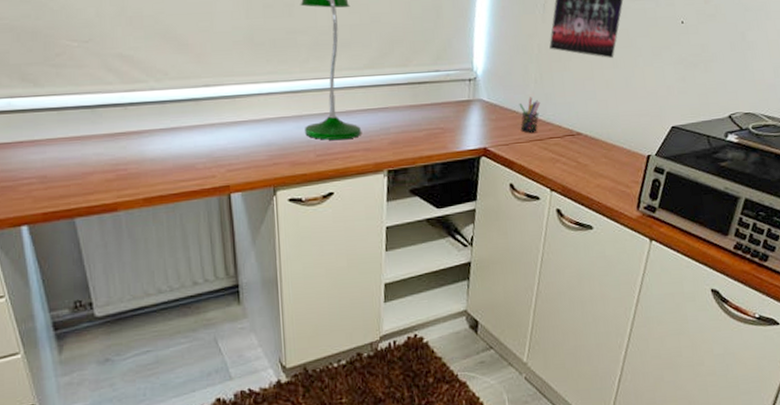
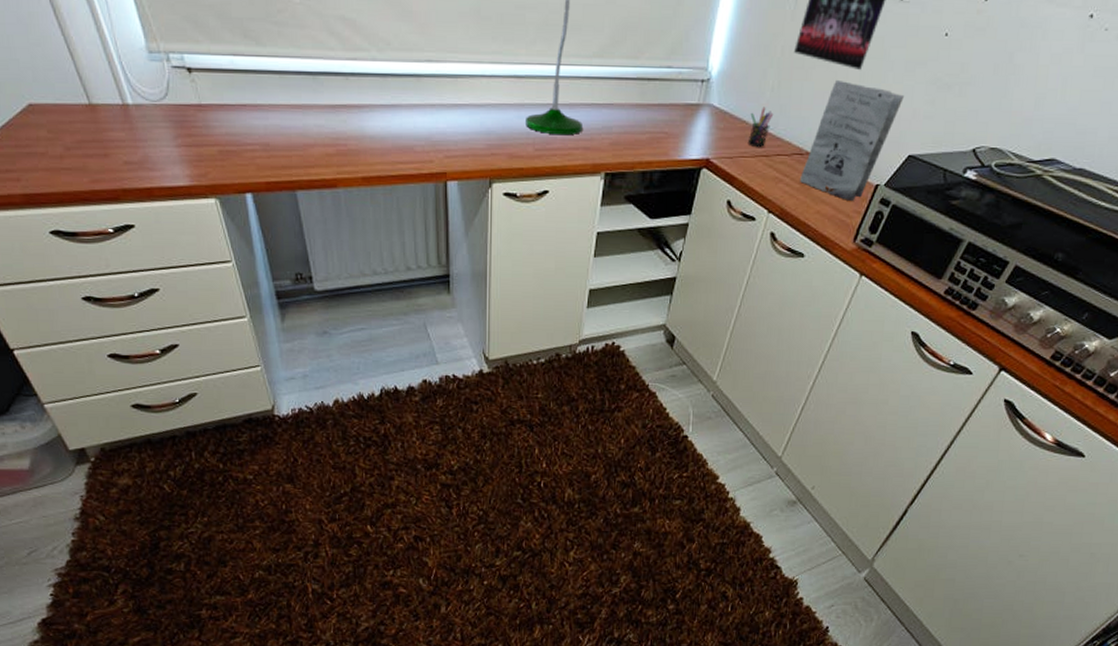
book: none [575,67,657,173] -> present [800,79,904,201]

